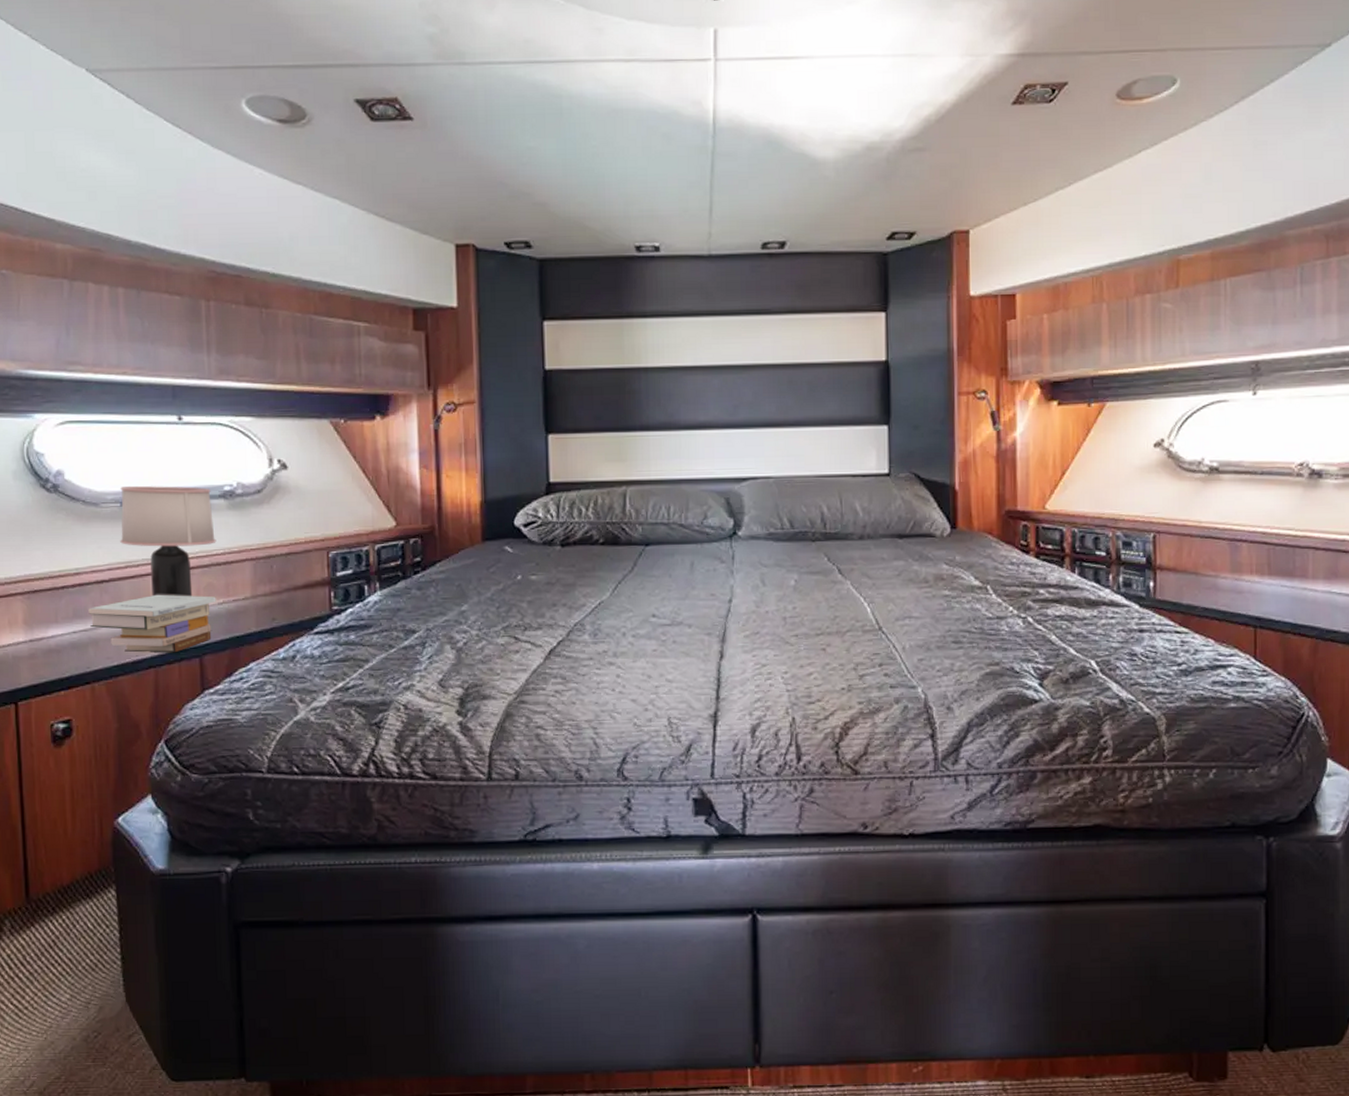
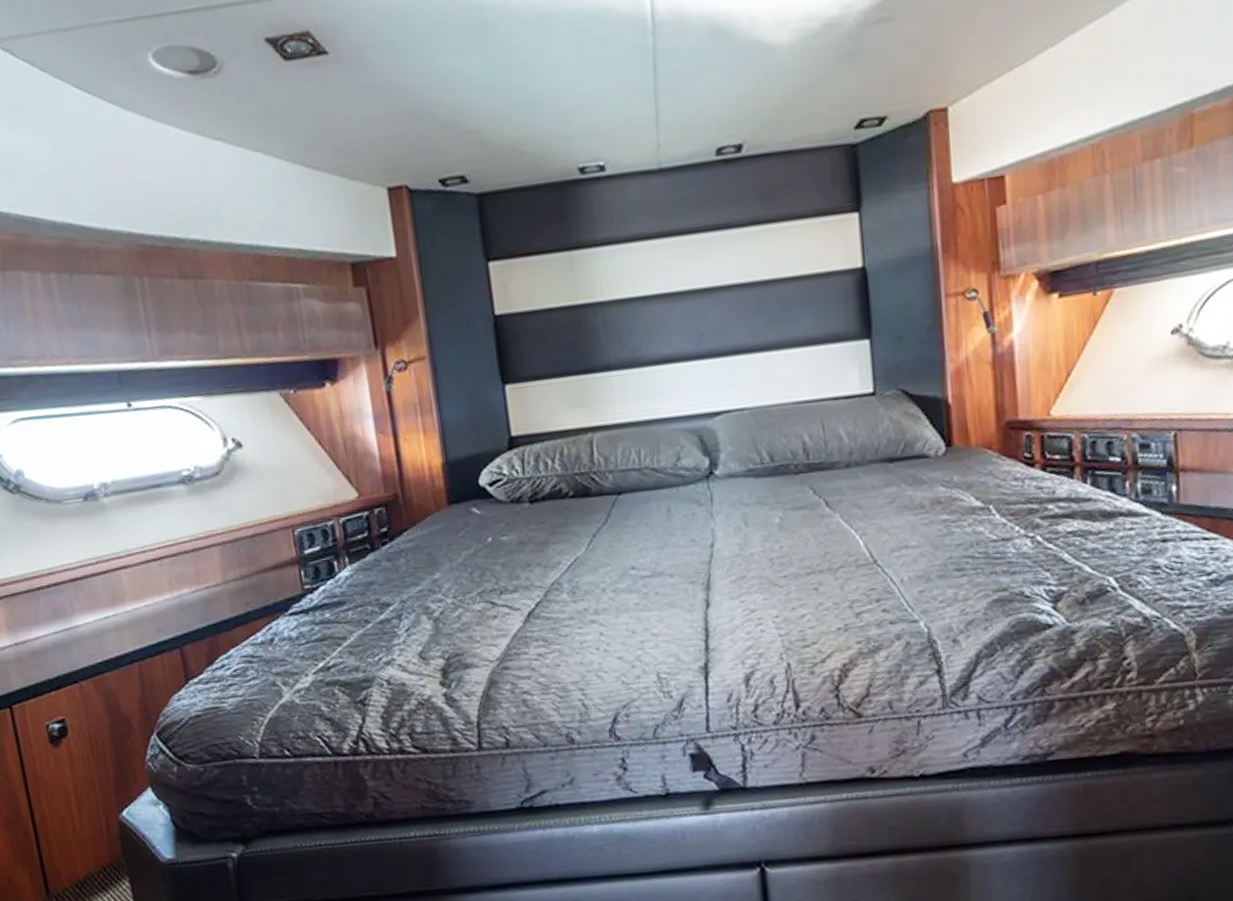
books: present [88,594,216,653] -> none [66,585,189,648]
table lamp: present [120,486,217,597] -> none [80,474,182,591]

